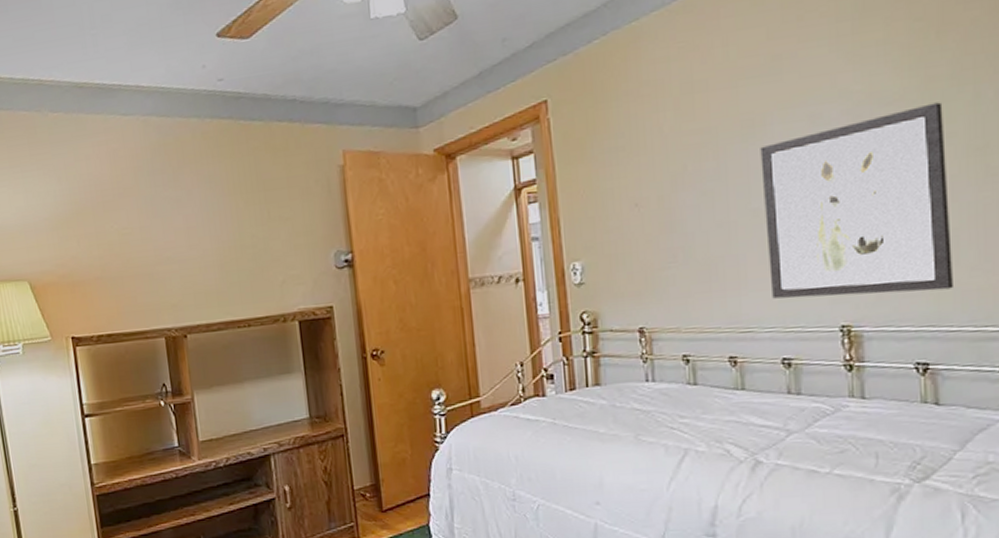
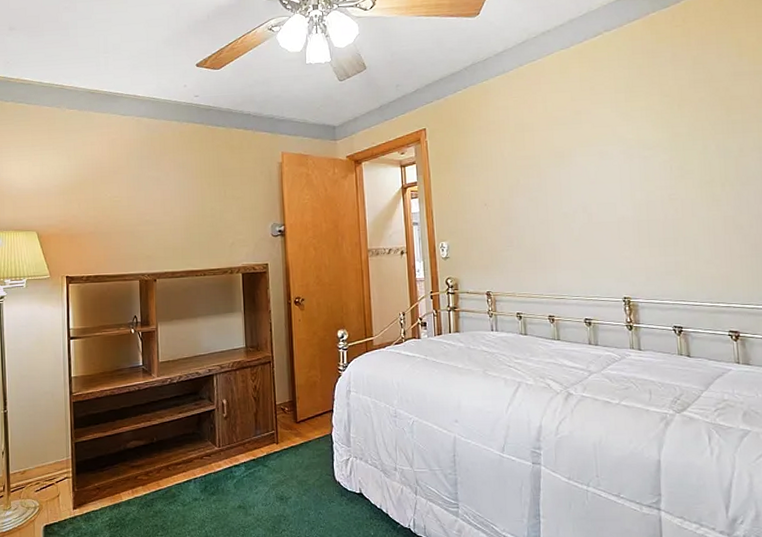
wall art: present [760,102,955,299] -> none [568,150,697,277]

